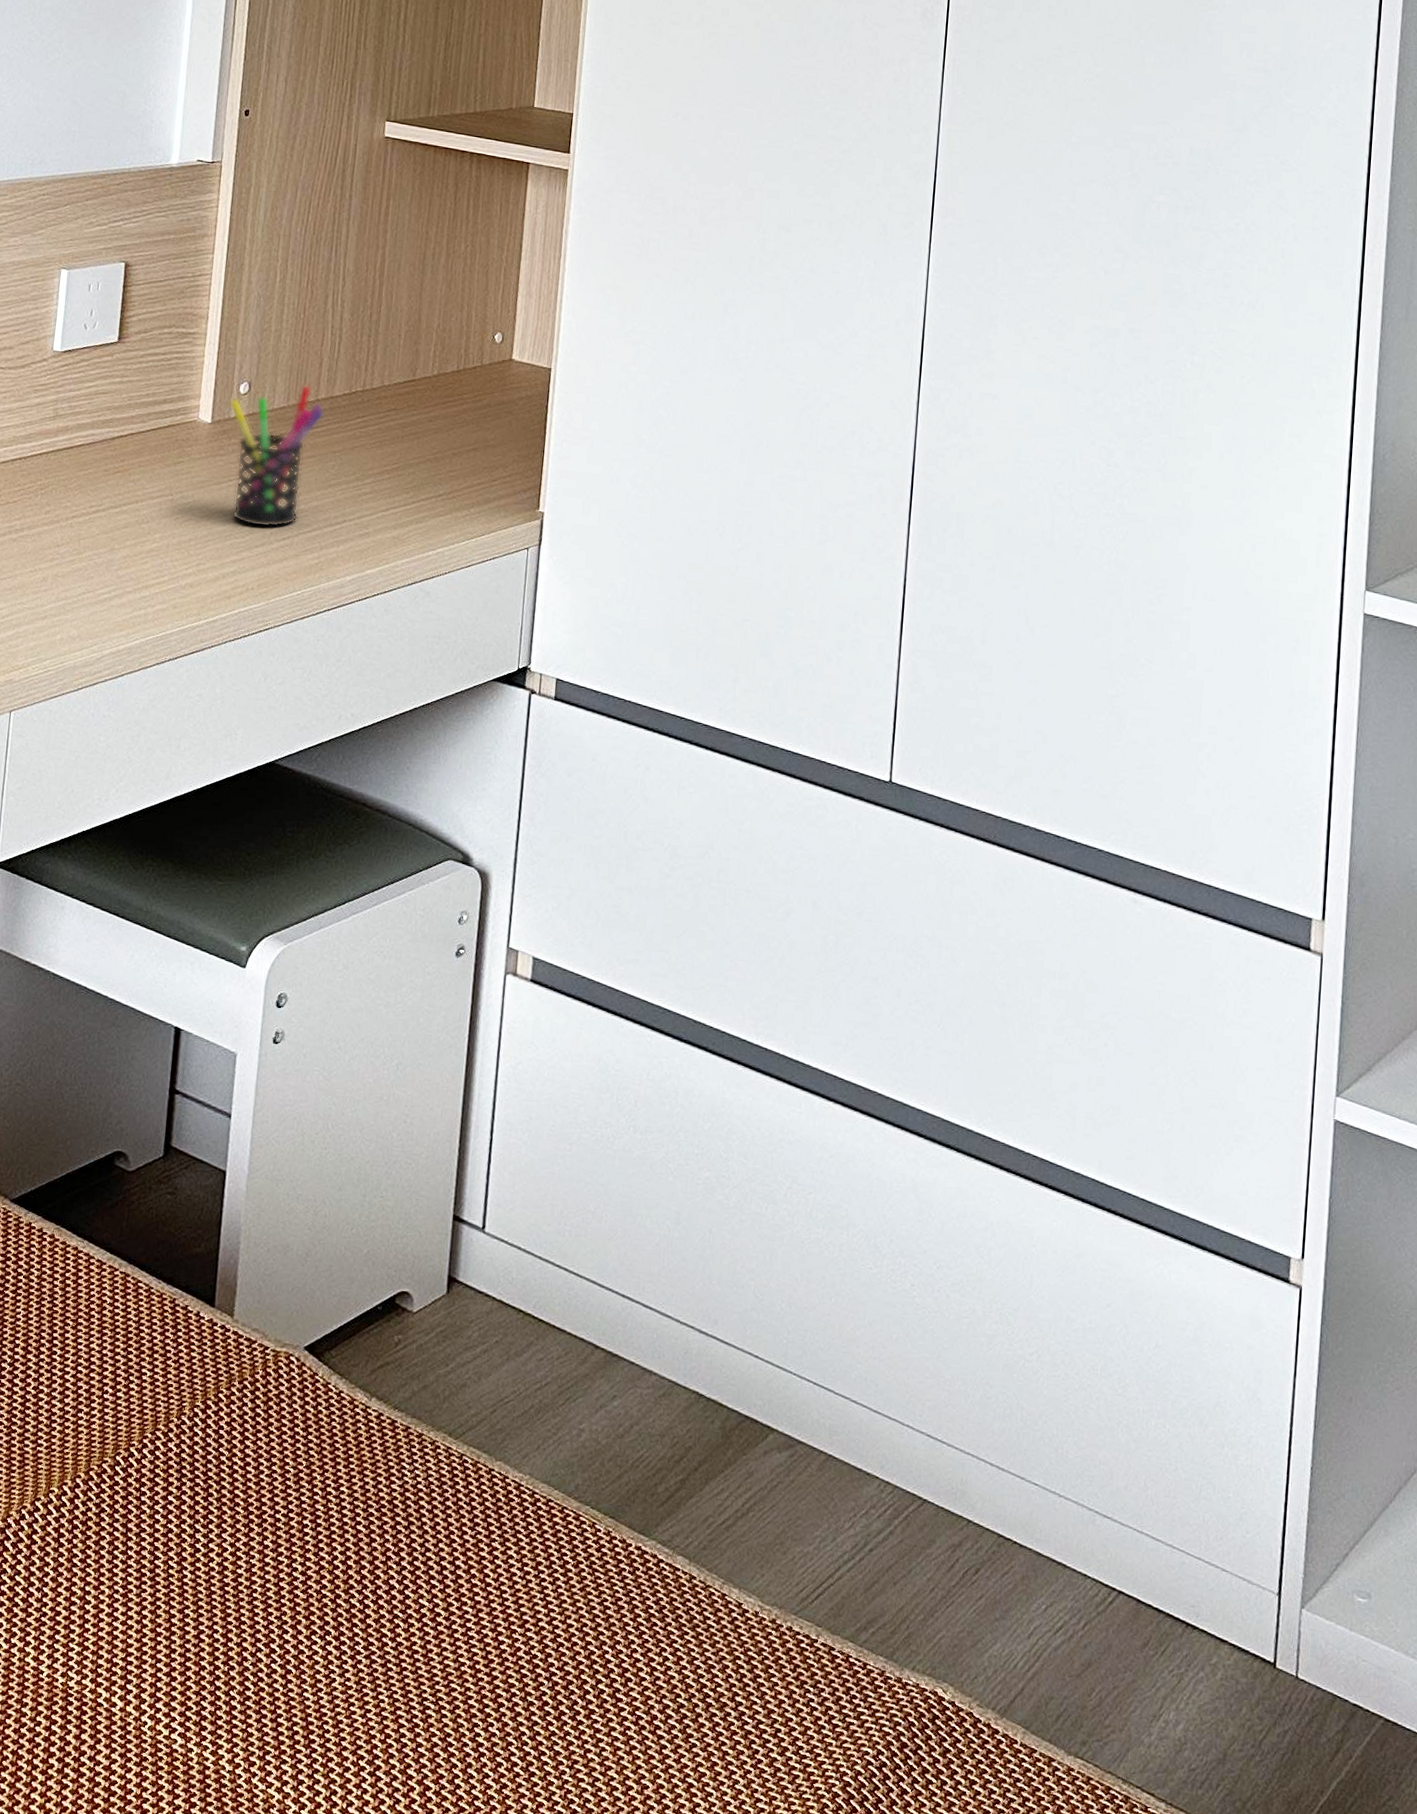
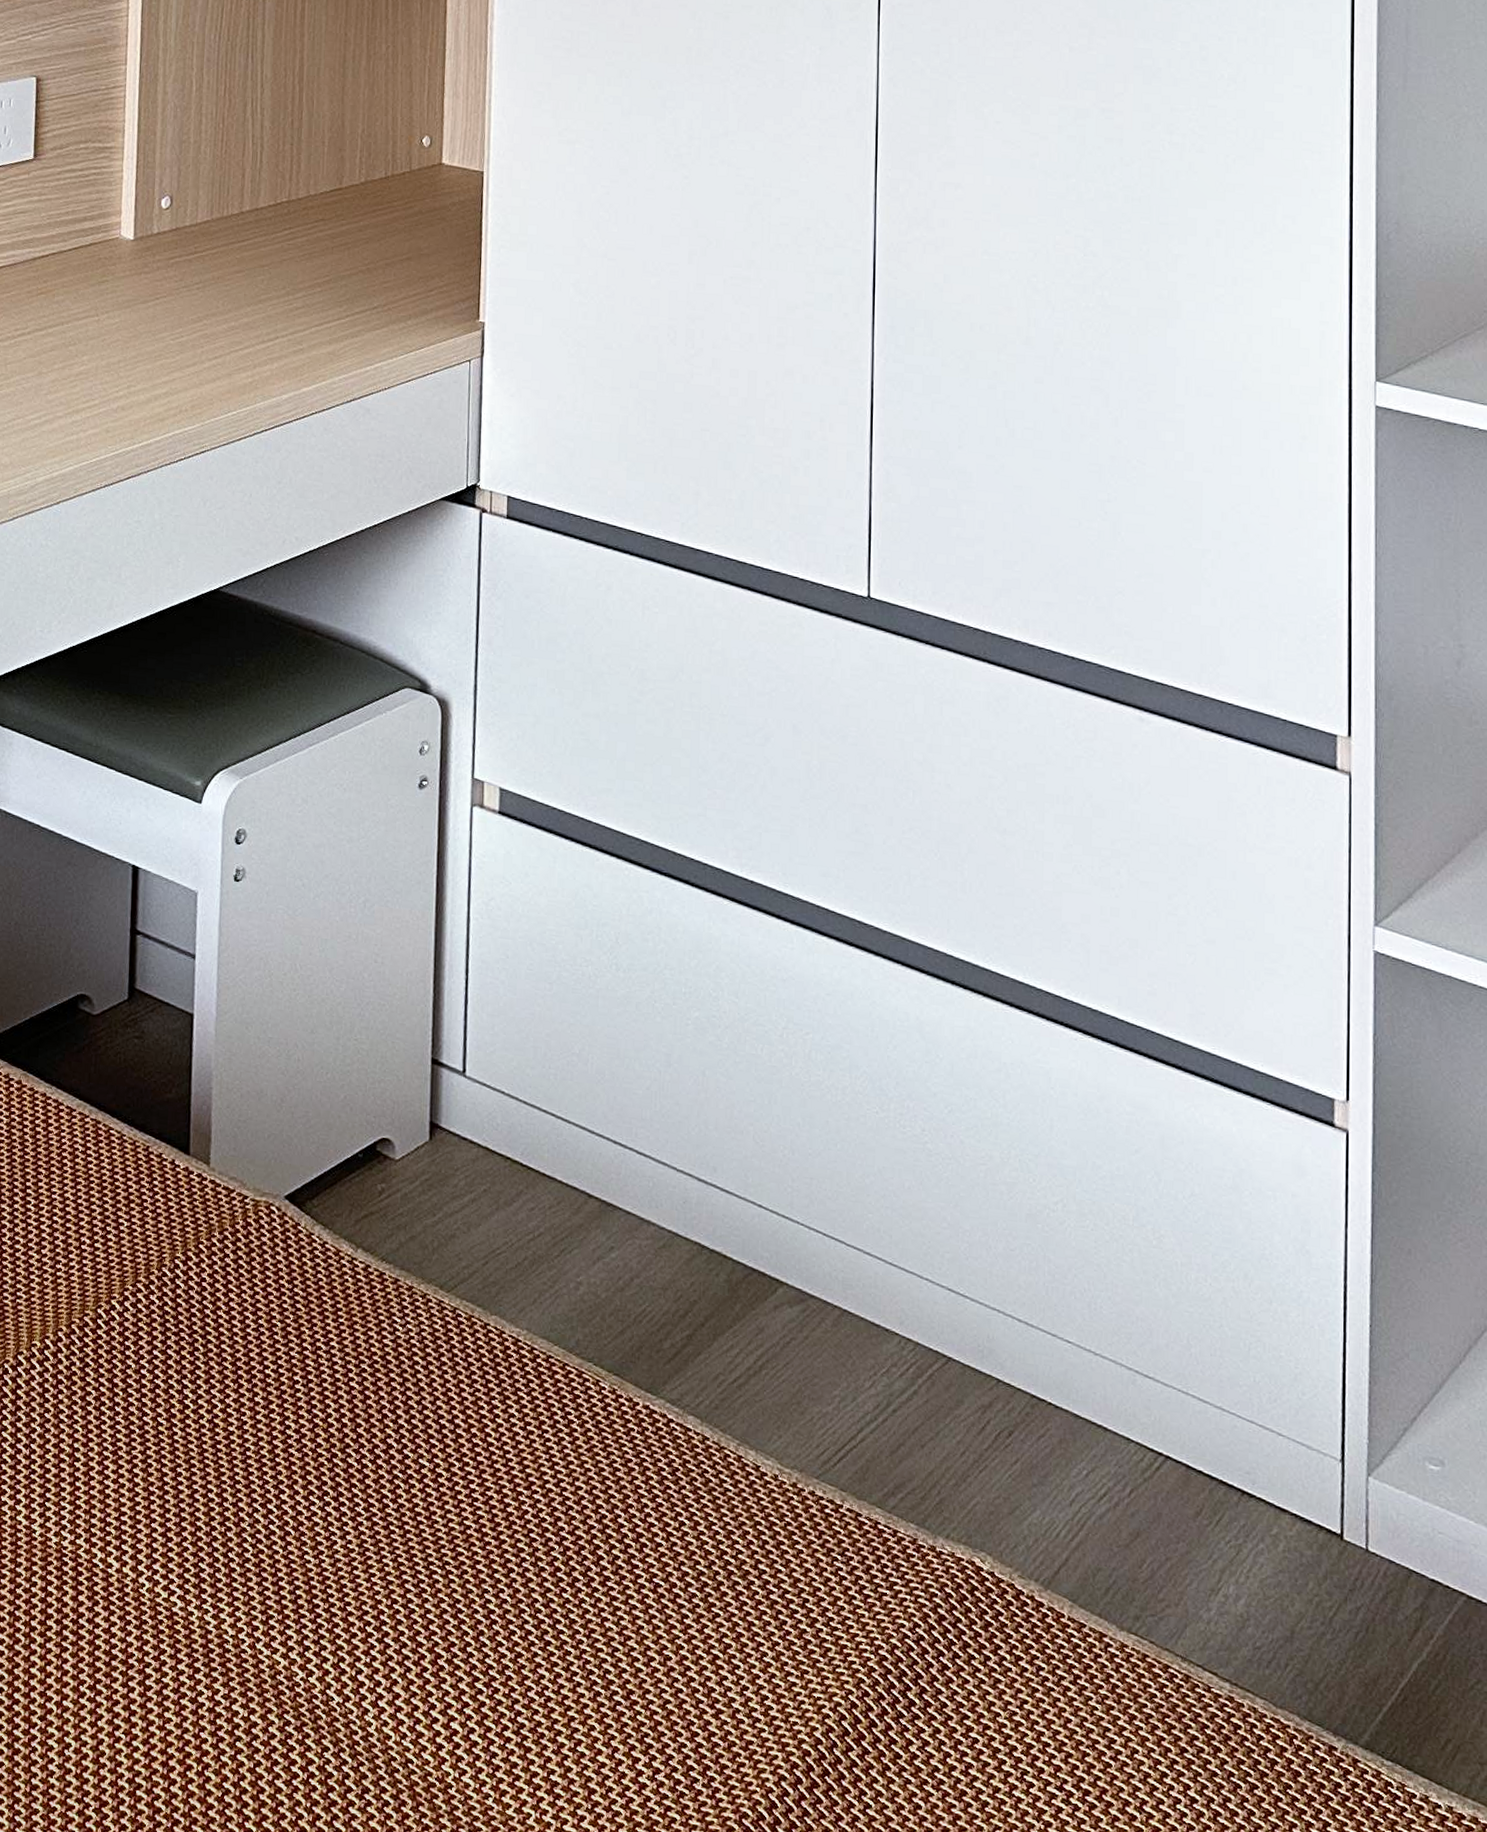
pen holder: present [229,384,324,528] -> none [151,196,250,347]

